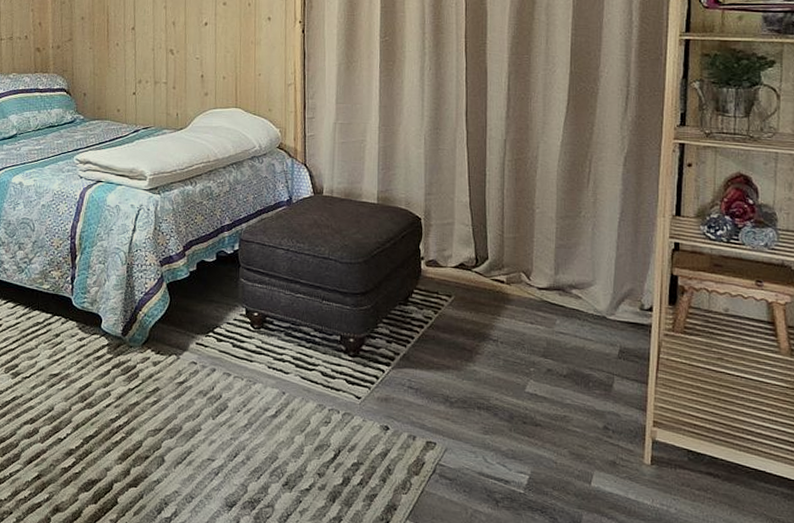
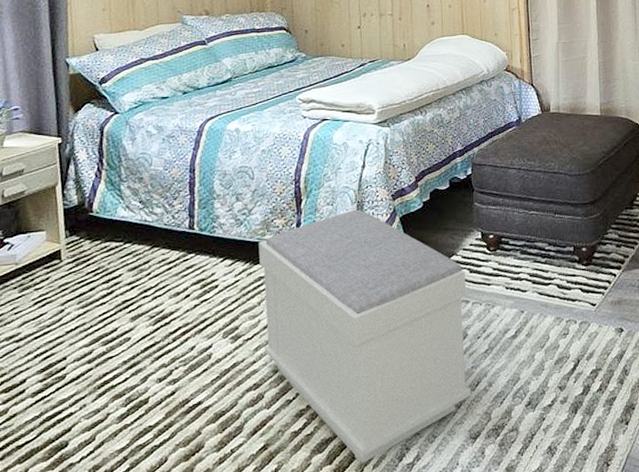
bench: none [37,271,230,509] -> present [258,209,472,463]

